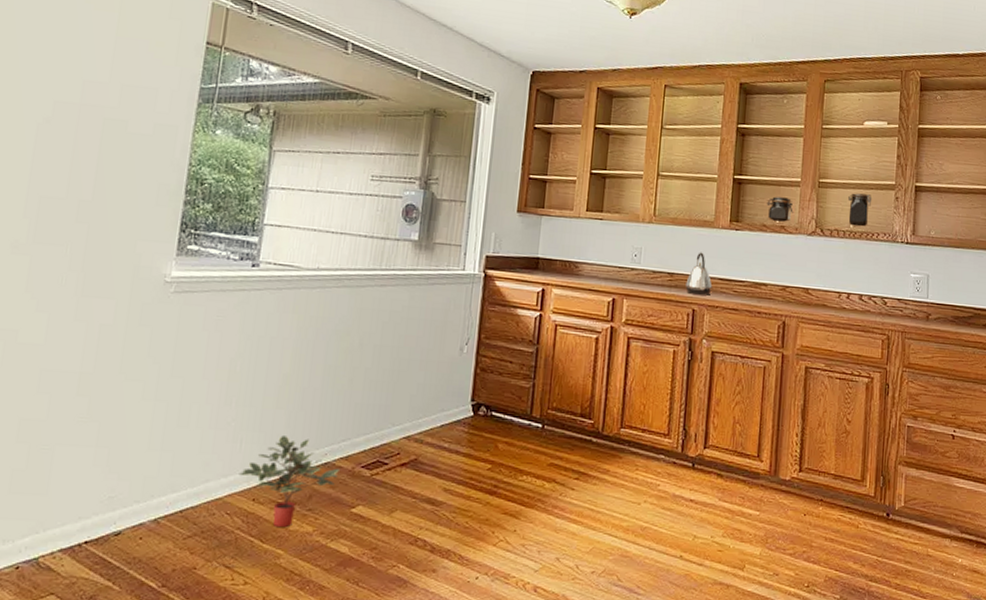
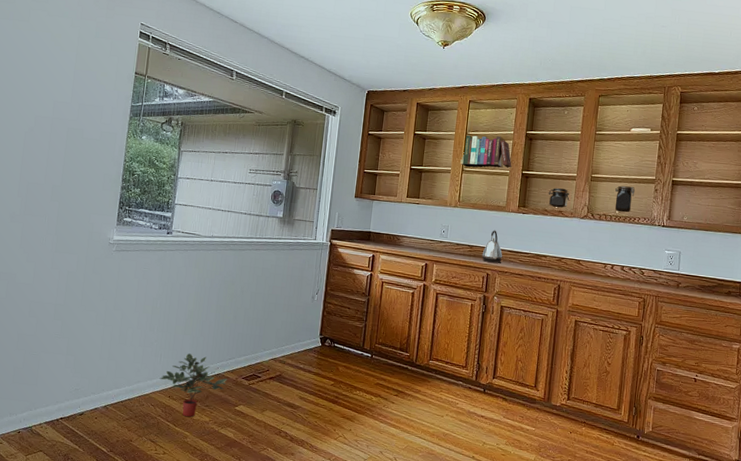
books: none [655,129,721,173] -> present [460,135,512,169]

